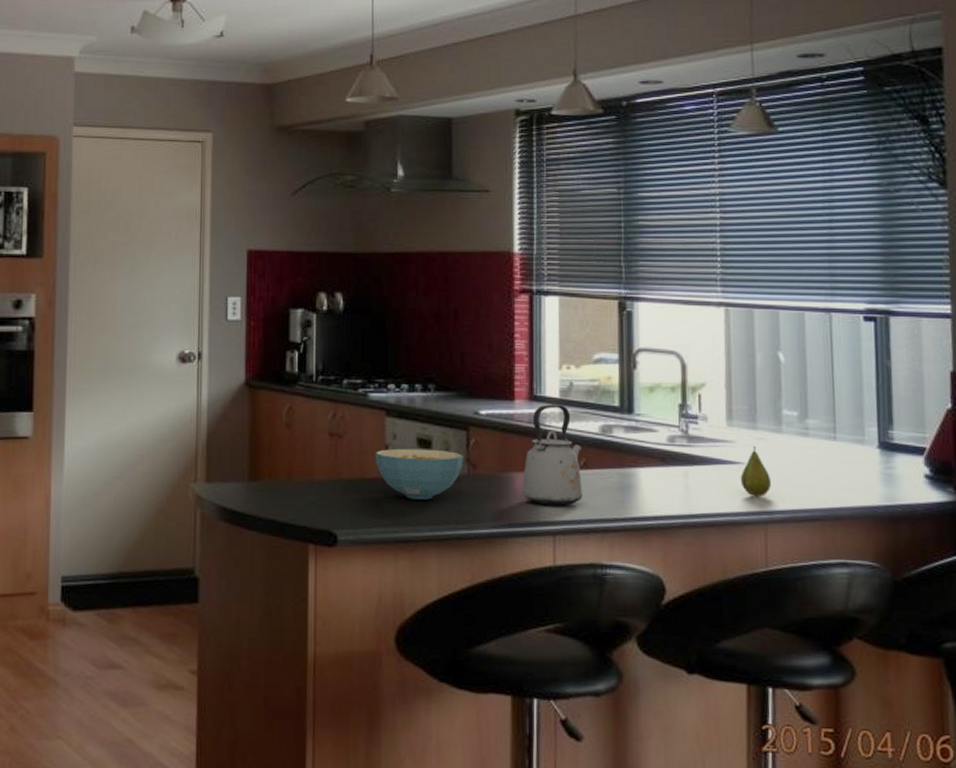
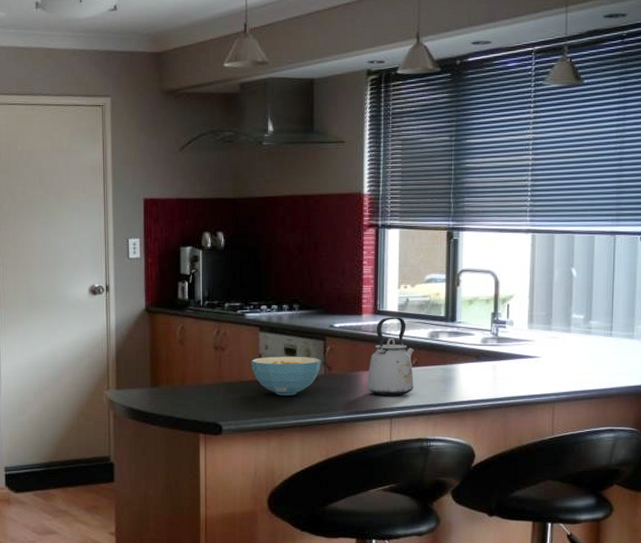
fruit: present [740,446,772,497] -> none [536,344,560,382]

